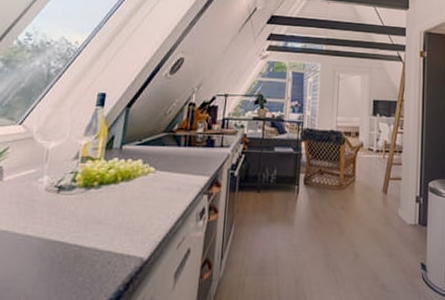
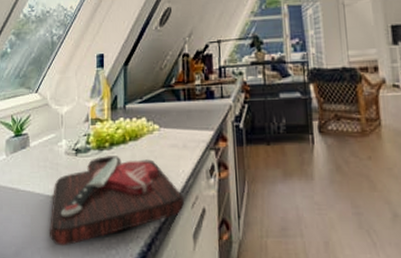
cutting board: none [12,195,170,287] -> present [50,156,184,246]

